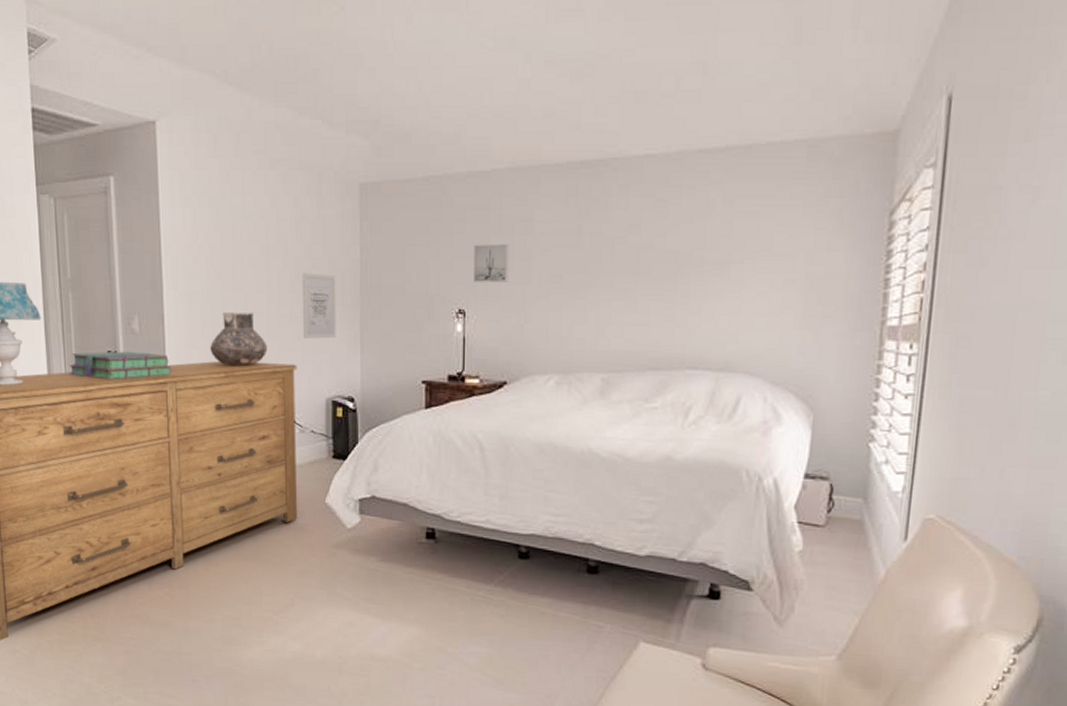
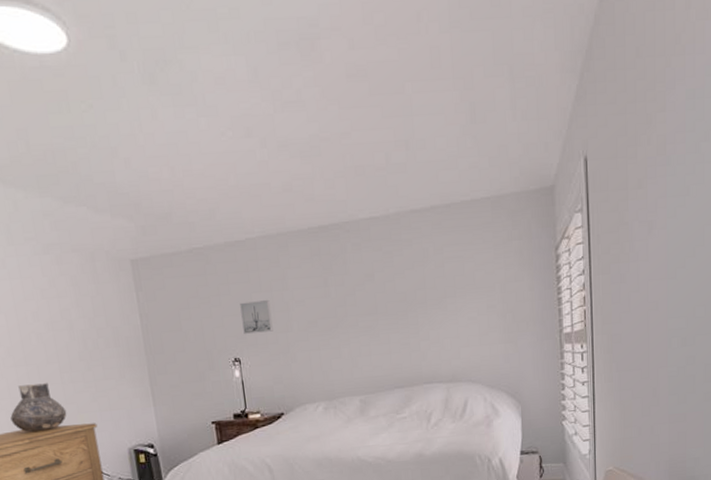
wall art: present [302,272,337,339] -> none [88,341,130,399]

